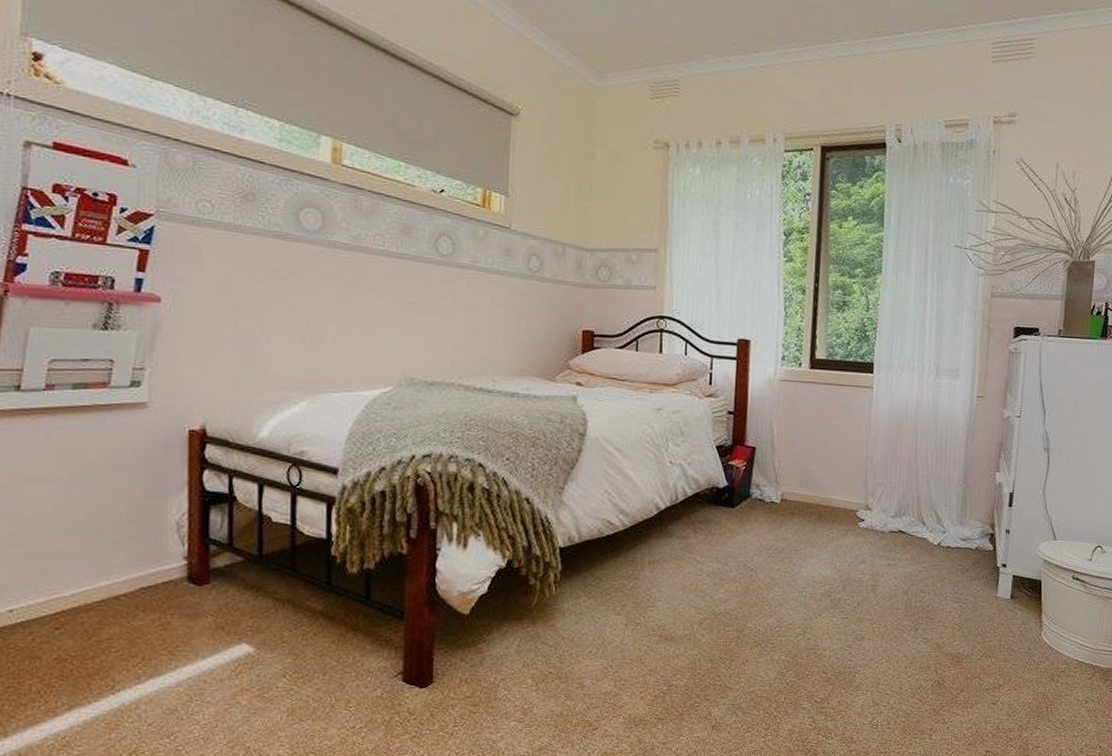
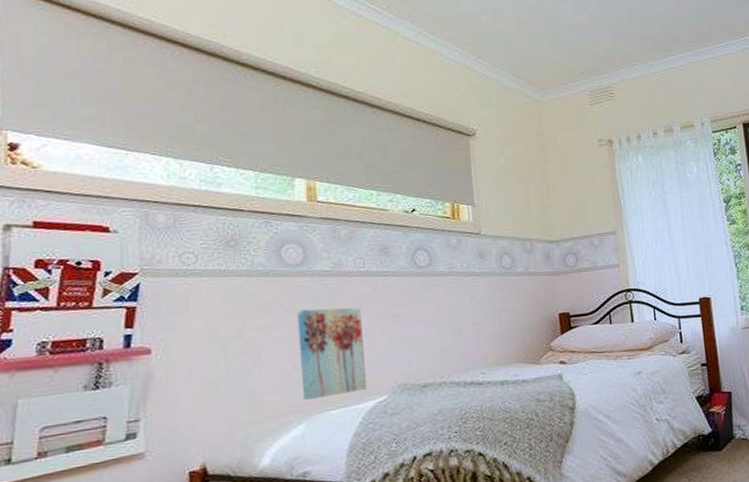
wall art: none [307,281,375,378] -> present [296,307,368,401]

